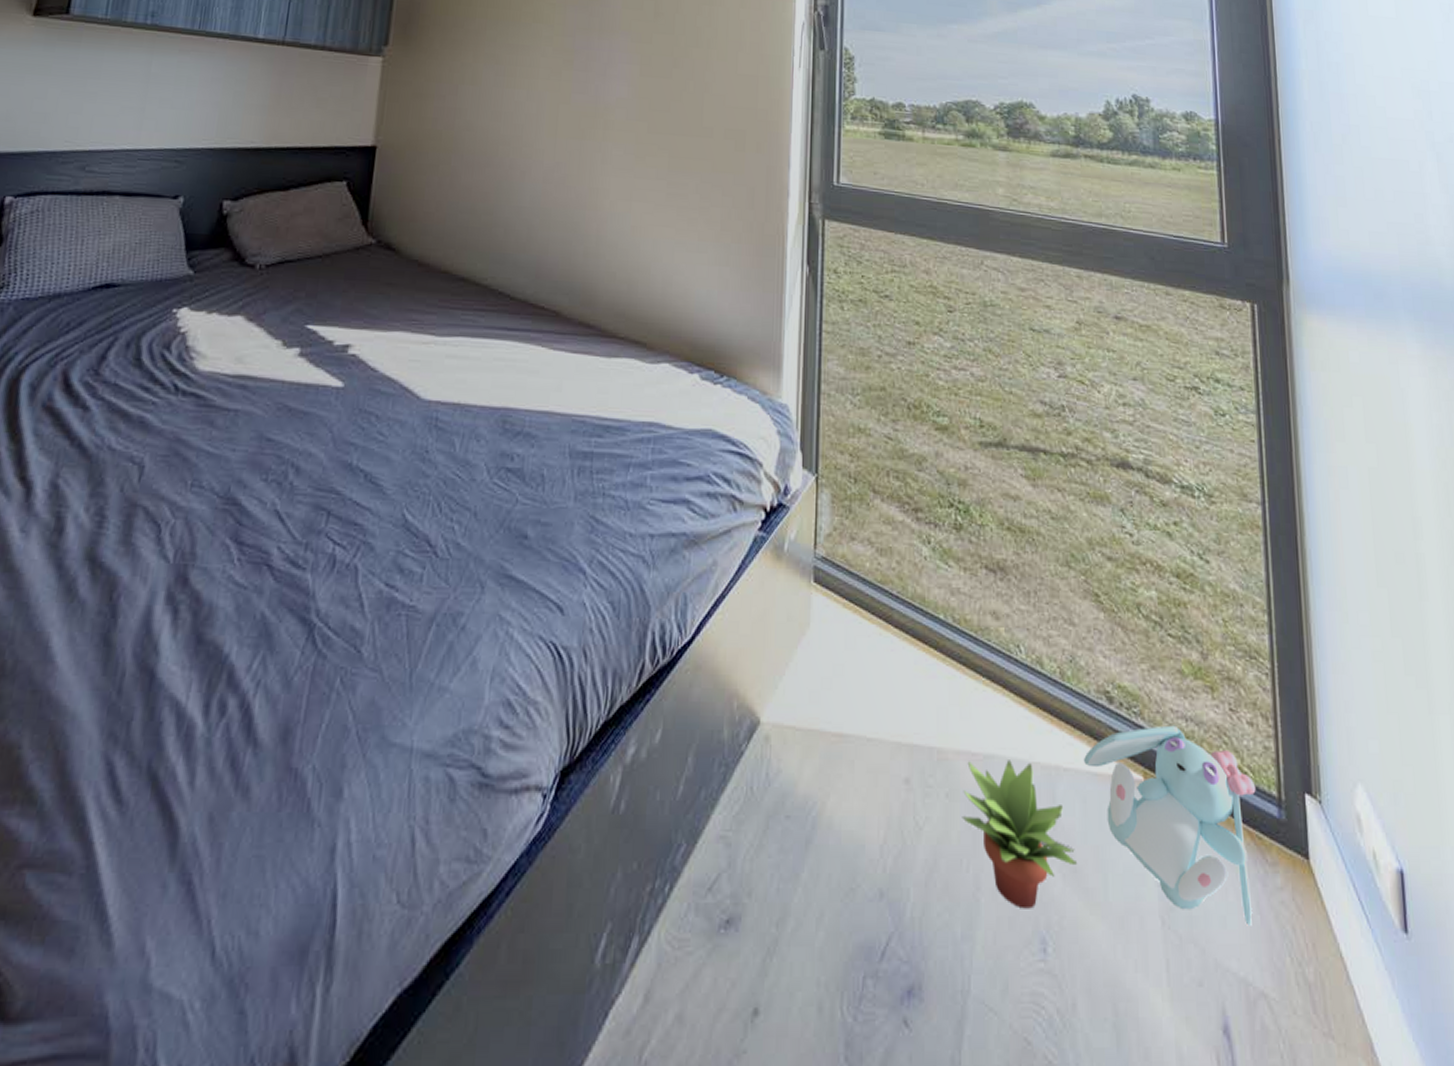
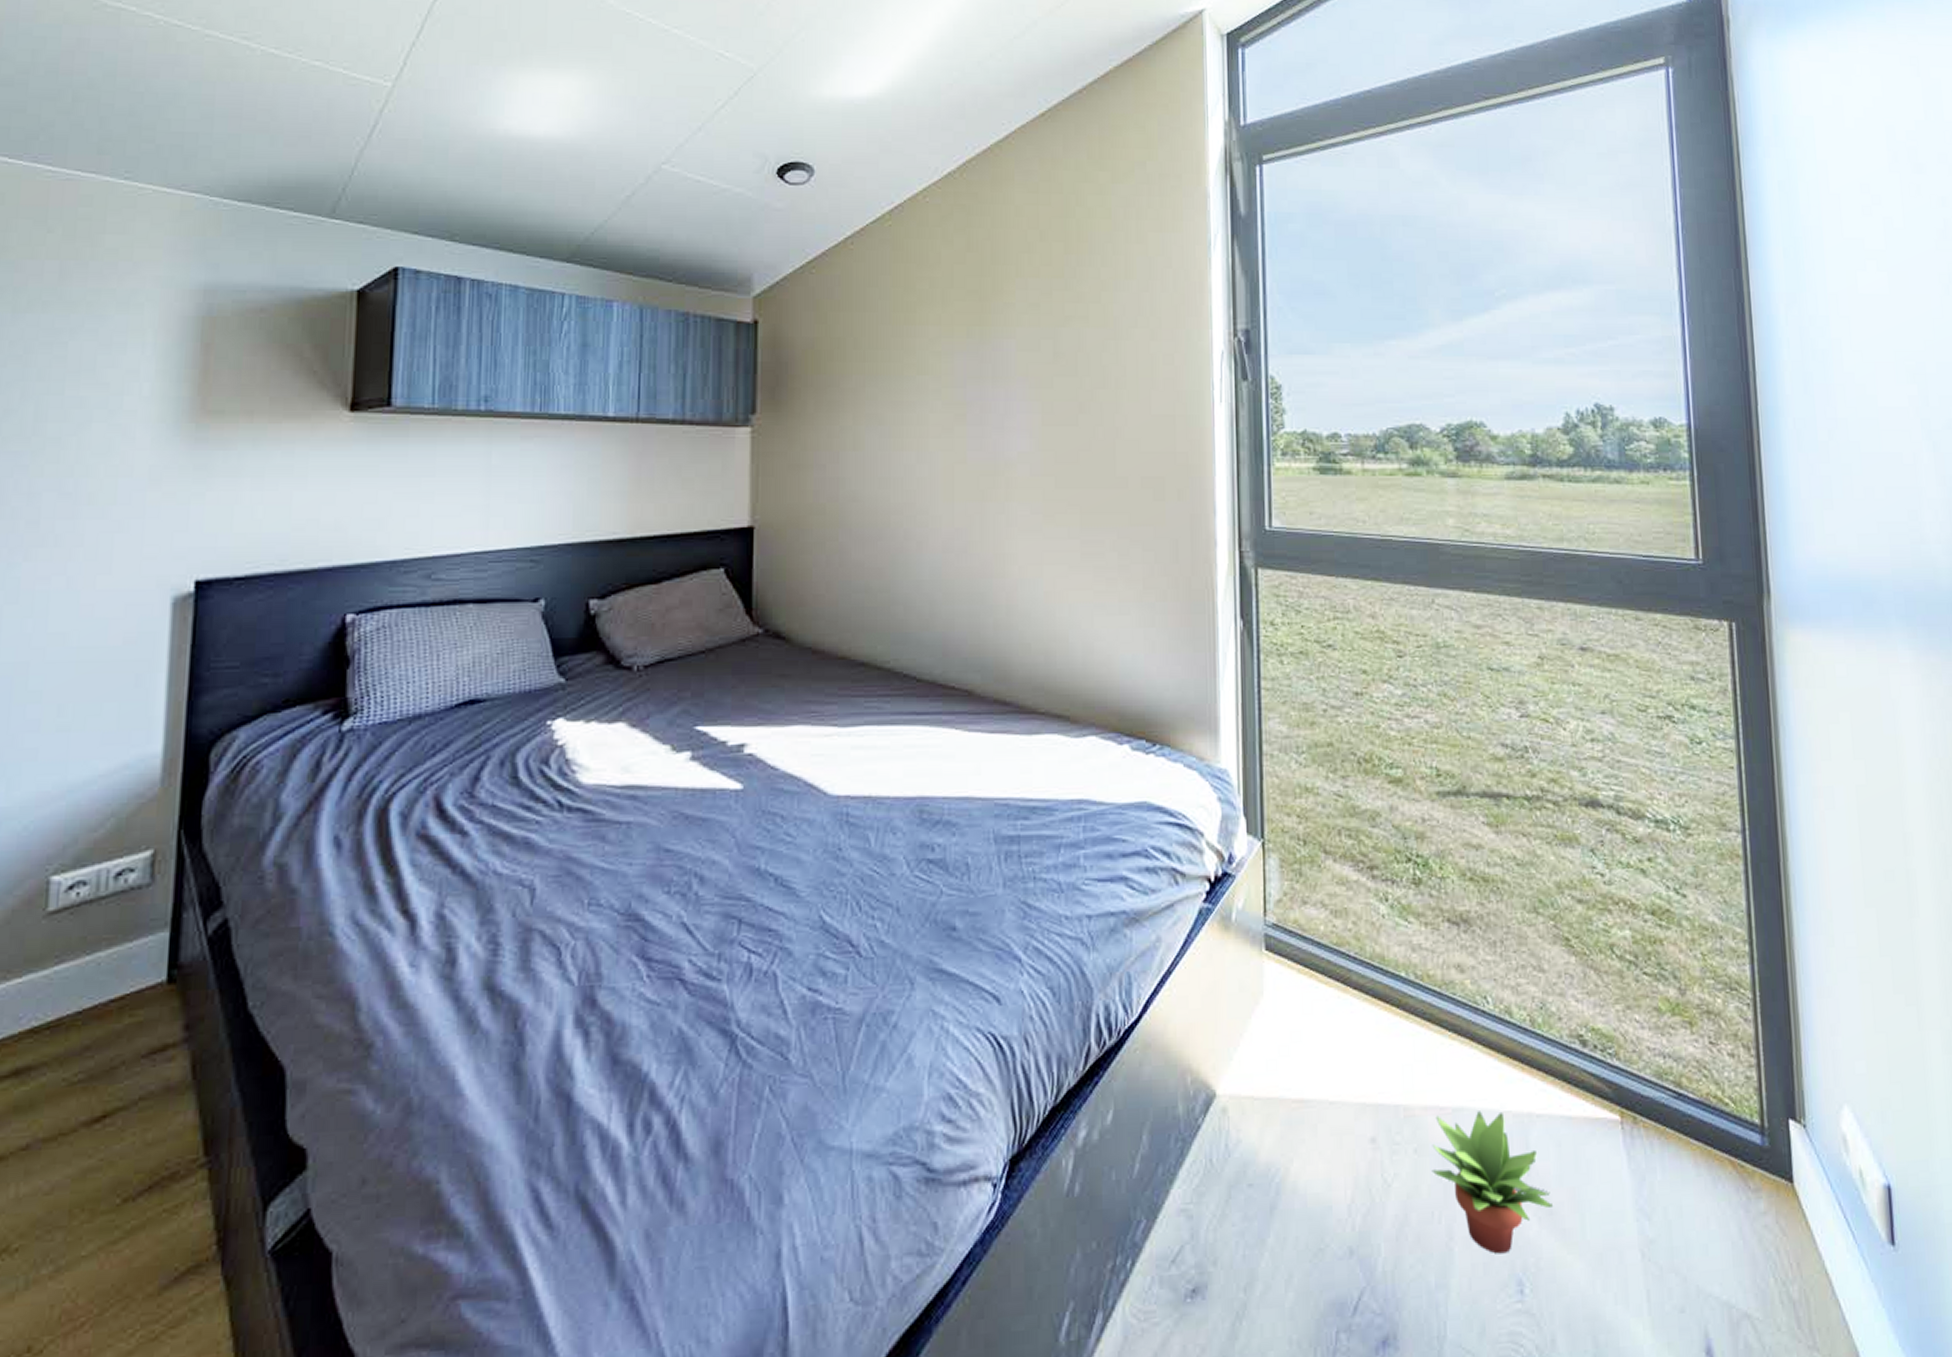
stuffed animal: present [1084,725,1256,926] -> none [1558,1063,1738,1251]

